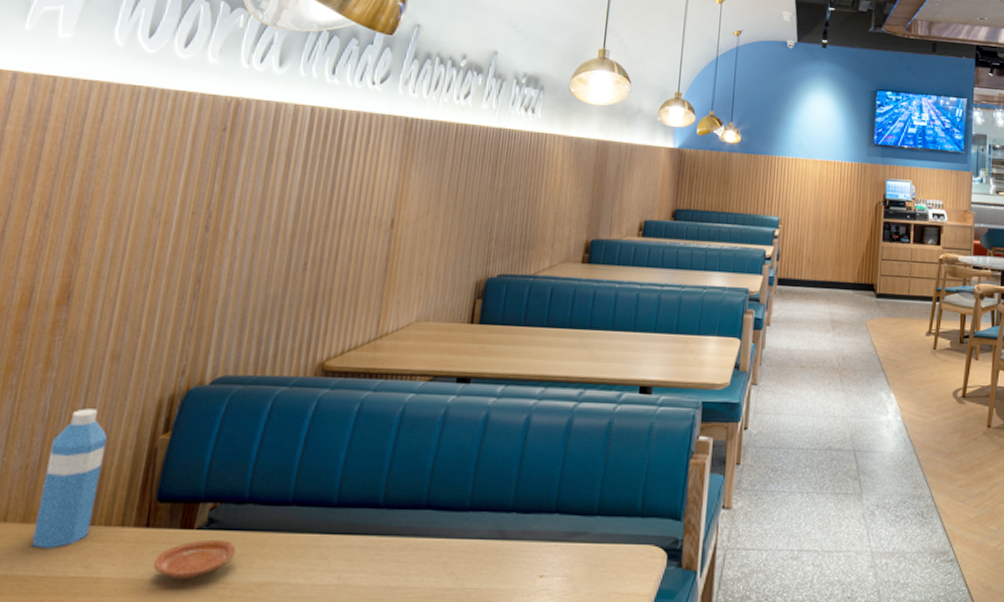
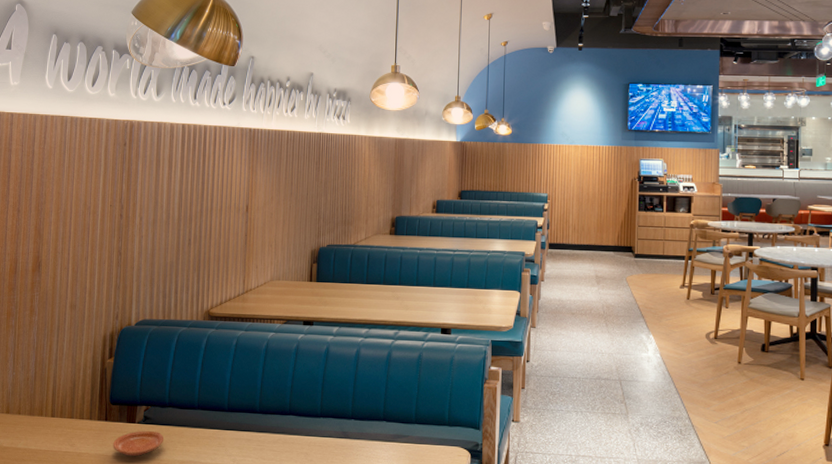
water bottle: present [31,408,108,550] -> none [37,341,75,433]

